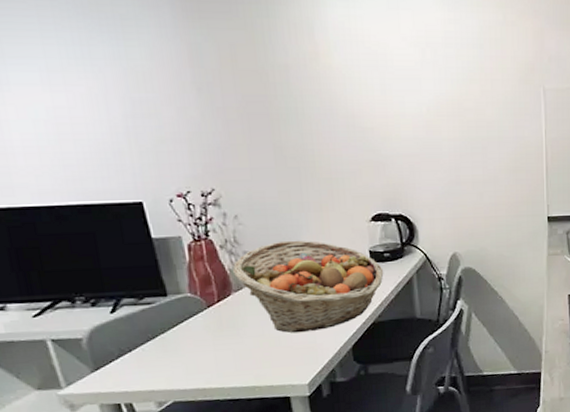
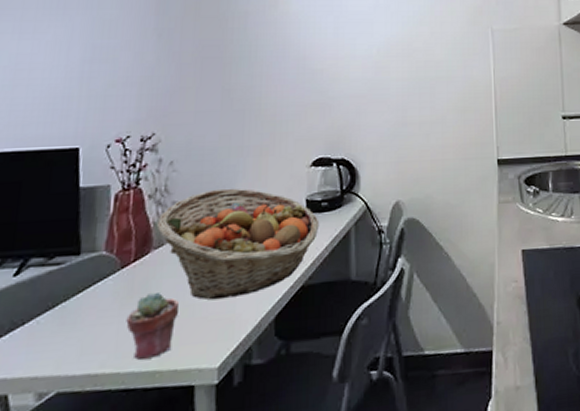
potted succulent: none [221,327,266,378] -> present [126,293,178,360]

